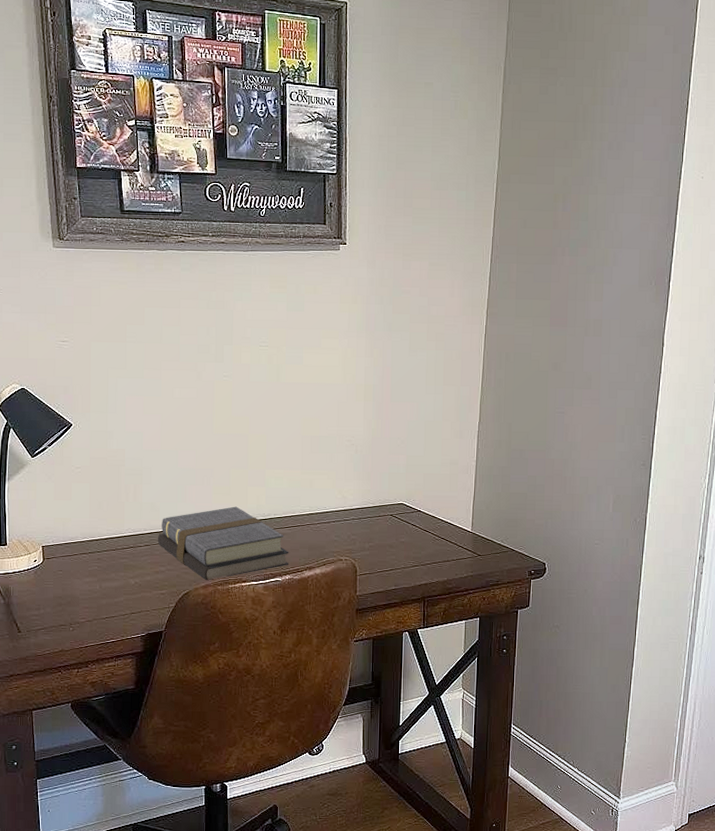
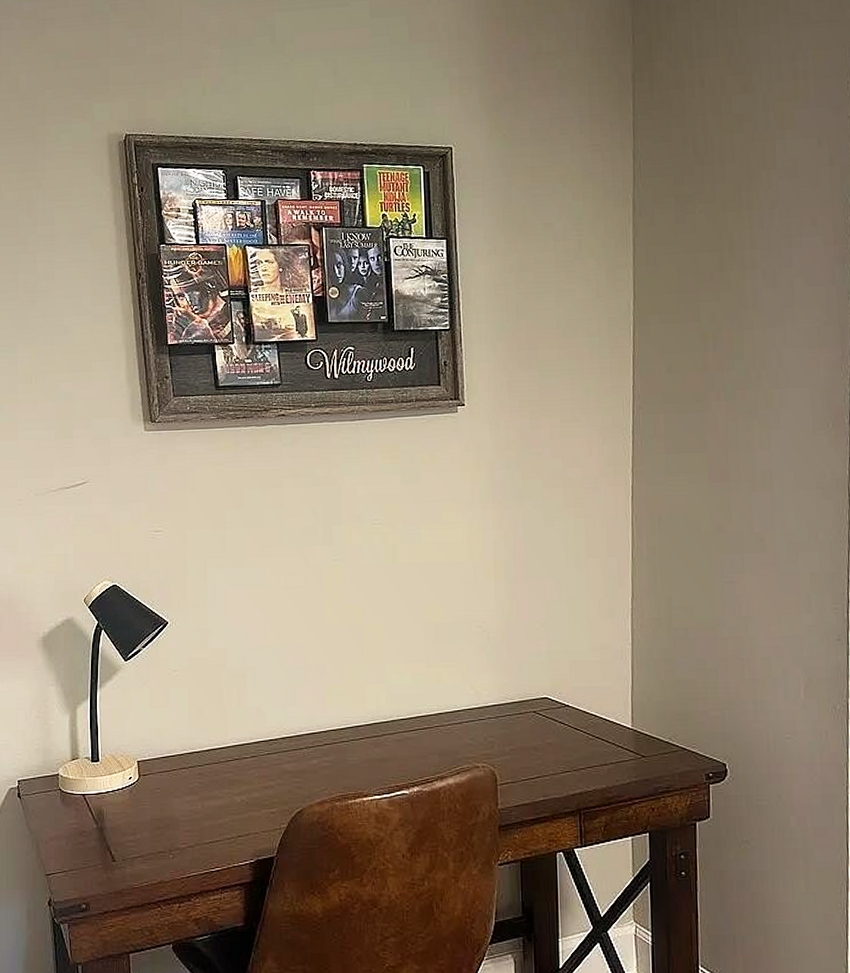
book: present [157,506,289,581] -> none [265,708,417,796]

